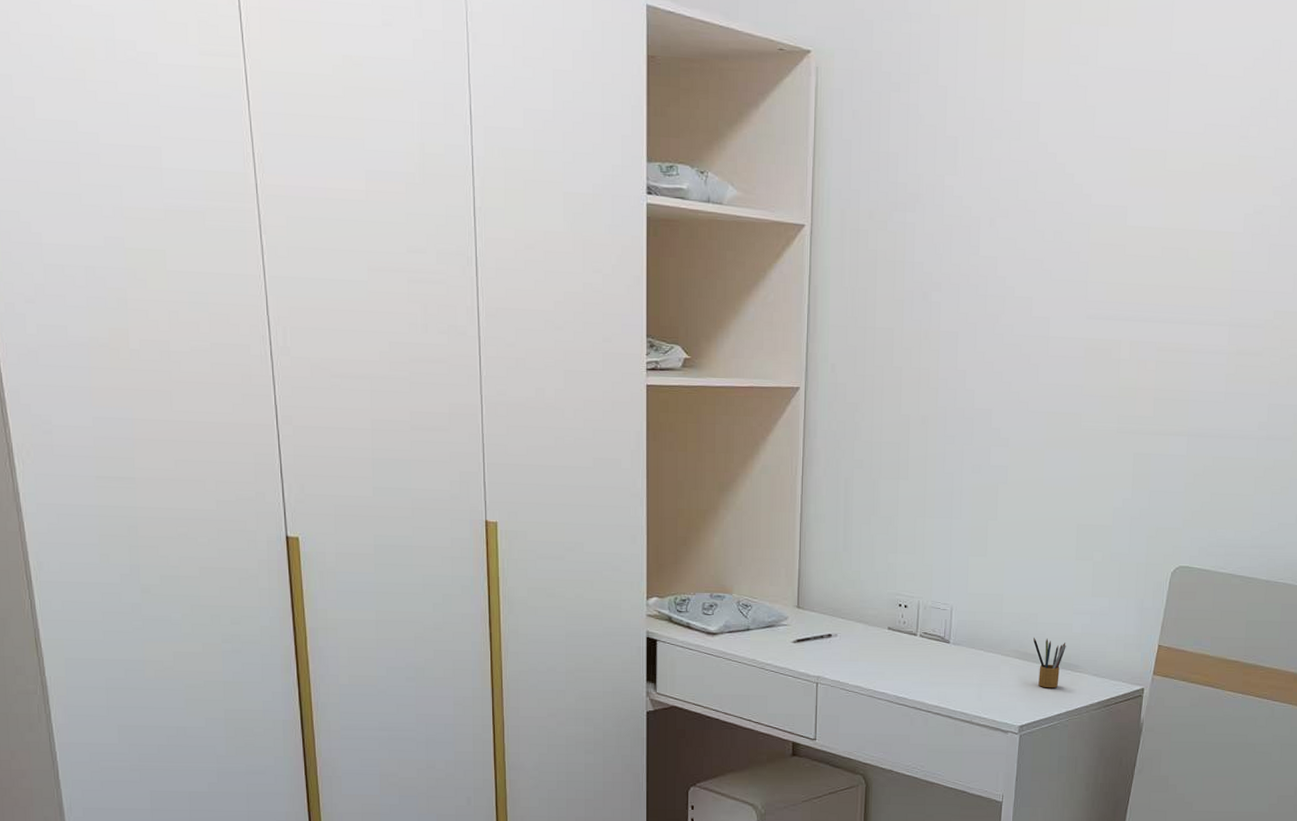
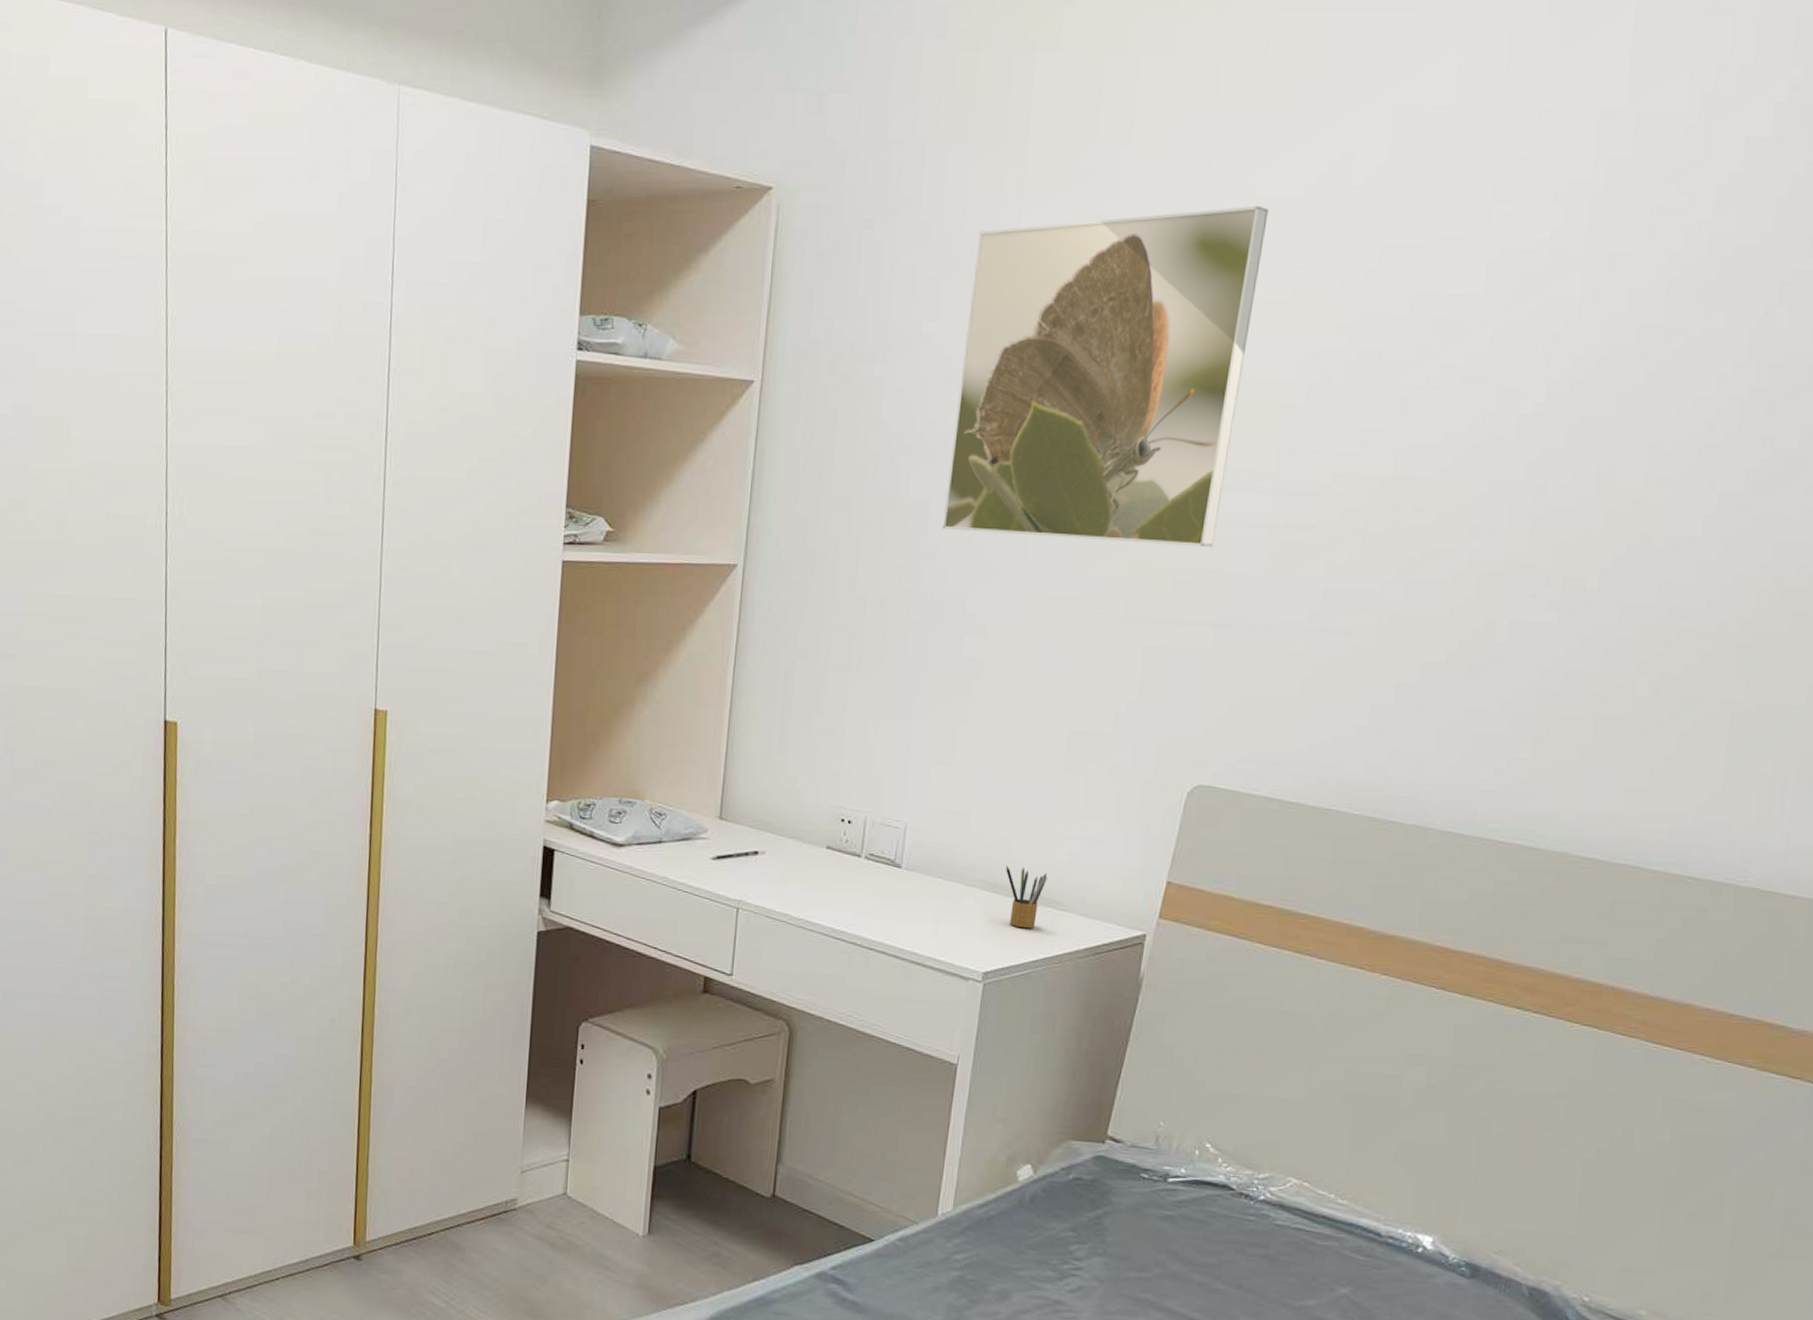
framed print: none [969,83,1218,371] -> present [942,205,1269,548]

